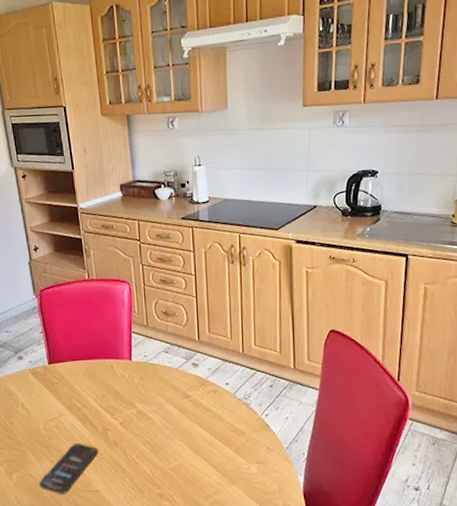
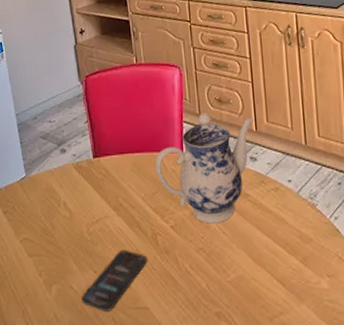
teapot: none [105,324,198,421] -> present [154,112,255,224]

